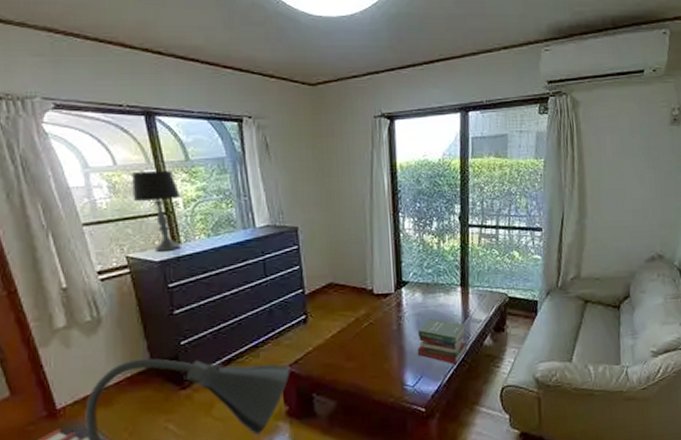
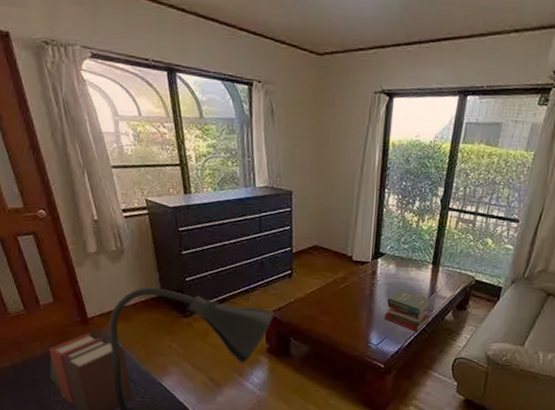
table lamp: present [132,170,181,252] -> none [153,124,194,199]

